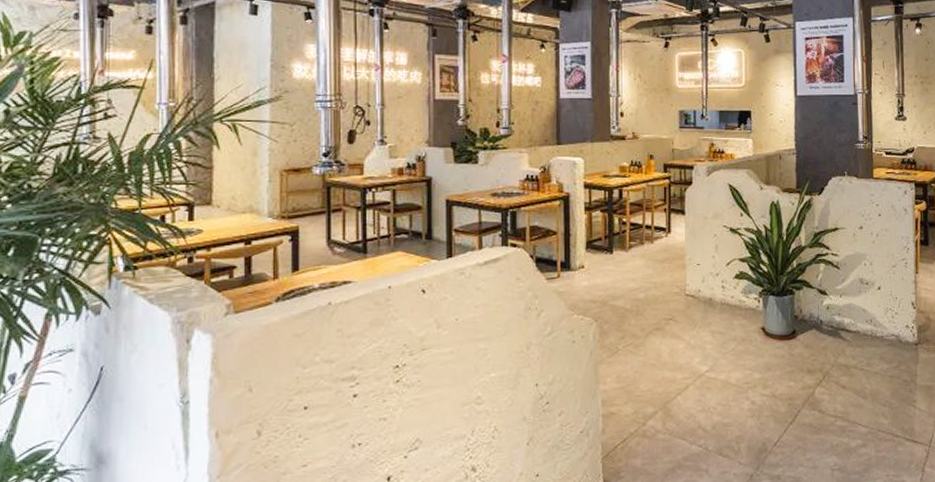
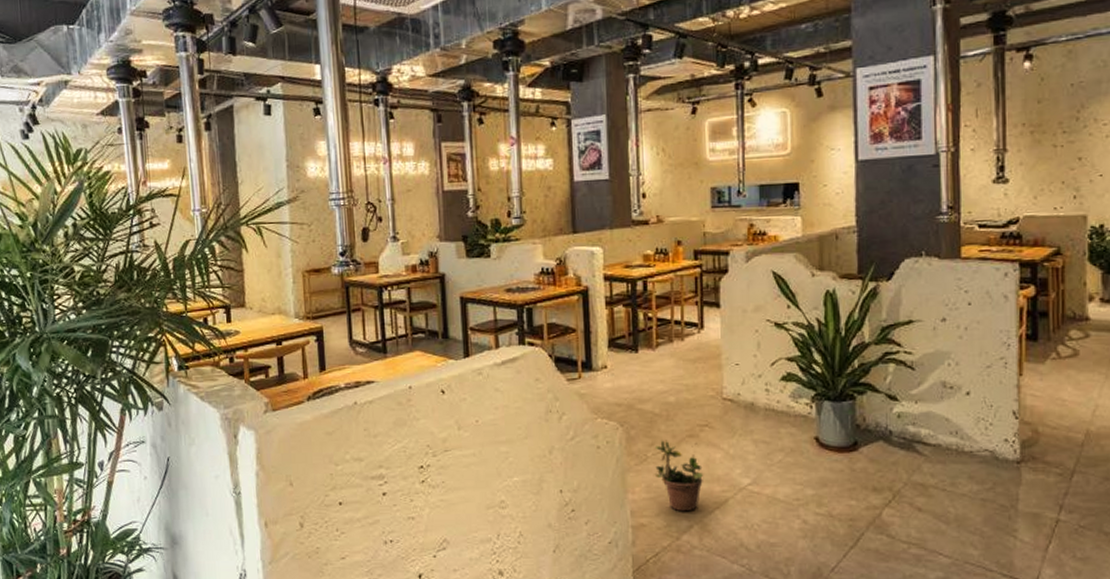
potted plant: none [624,333,667,399] -> present [654,440,703,512]

